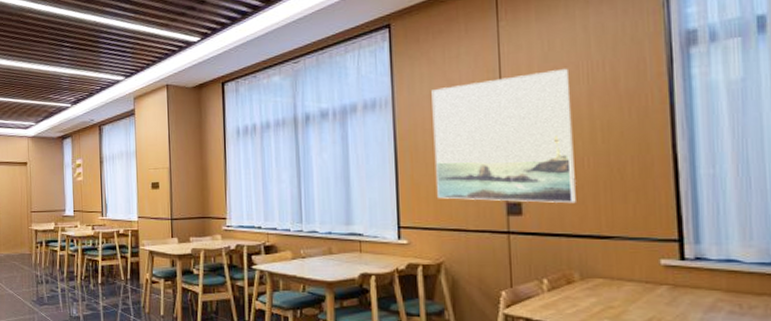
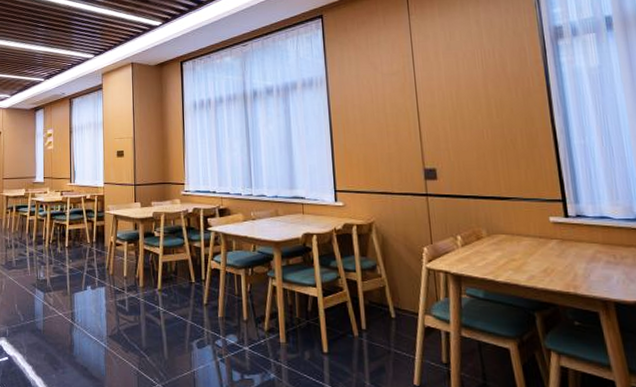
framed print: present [431,68,576,204] -> none [358,55,480,169]

